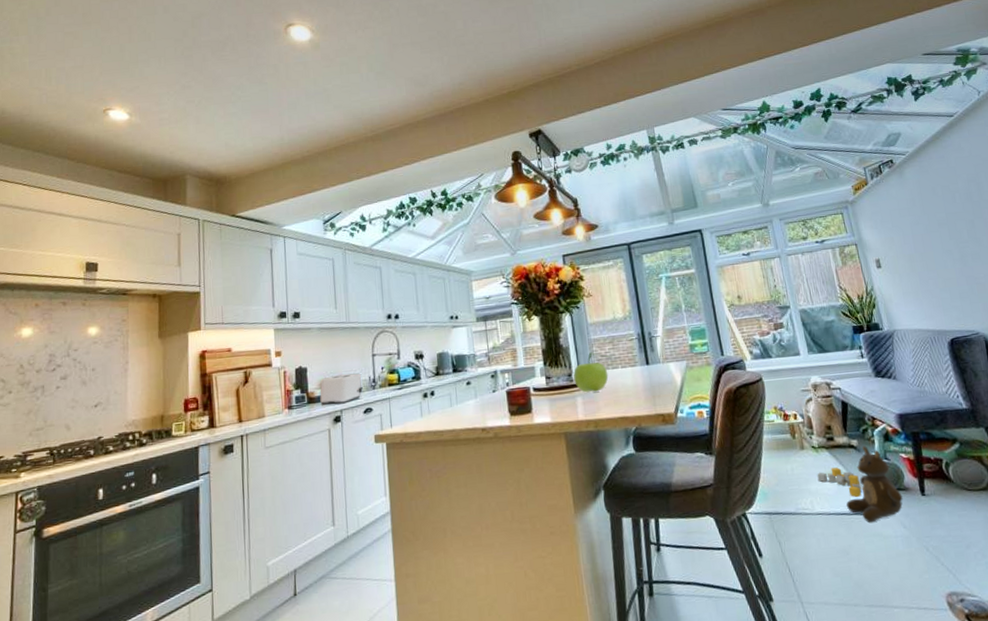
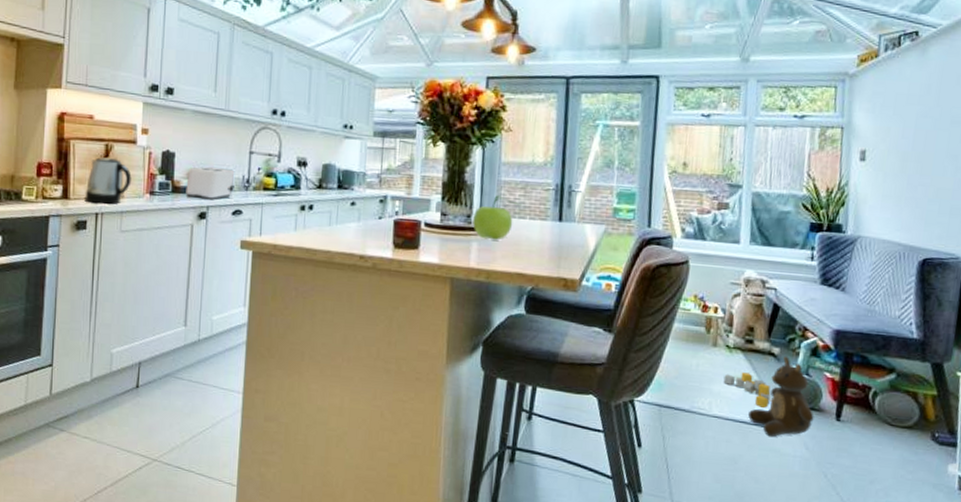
kettle: none [229,383,271,427] -> present [84,157,132,204]

